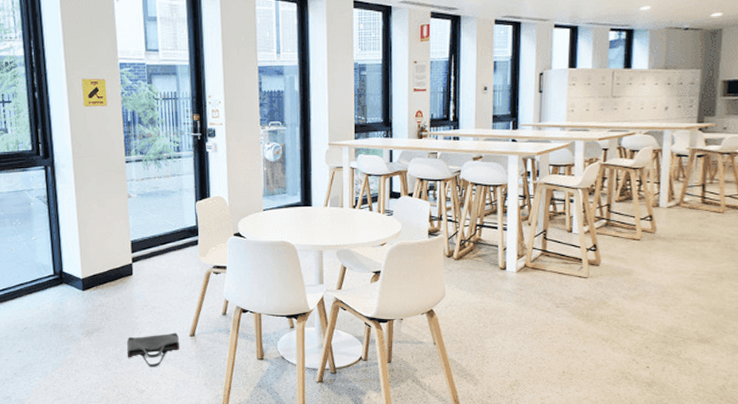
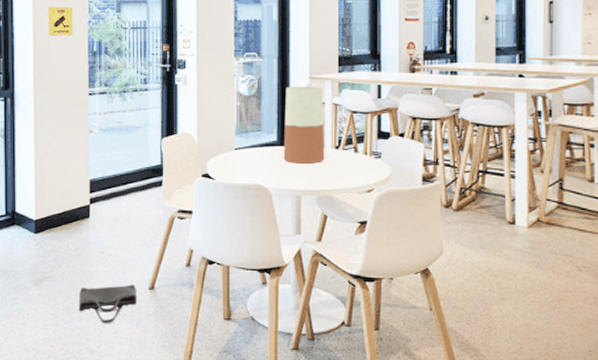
vase: none [306,152,344,222] -> present [283,87,325,164]

